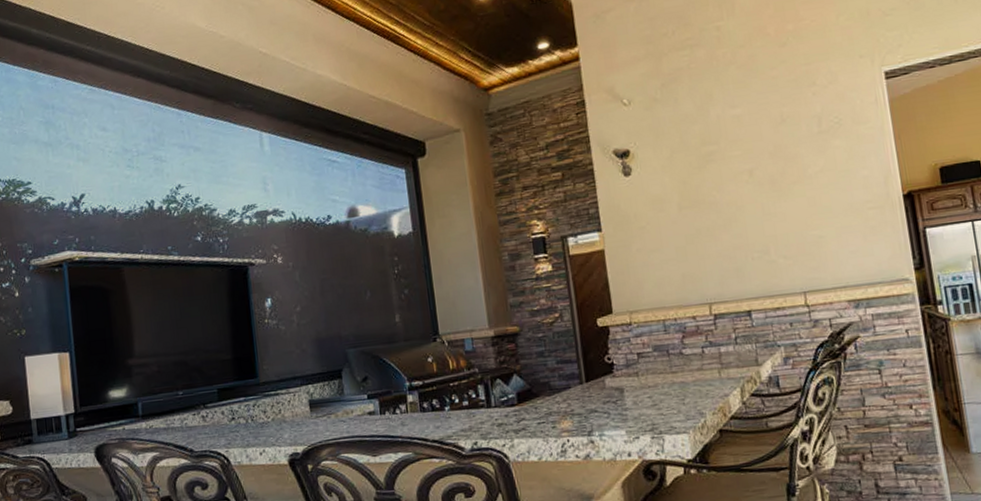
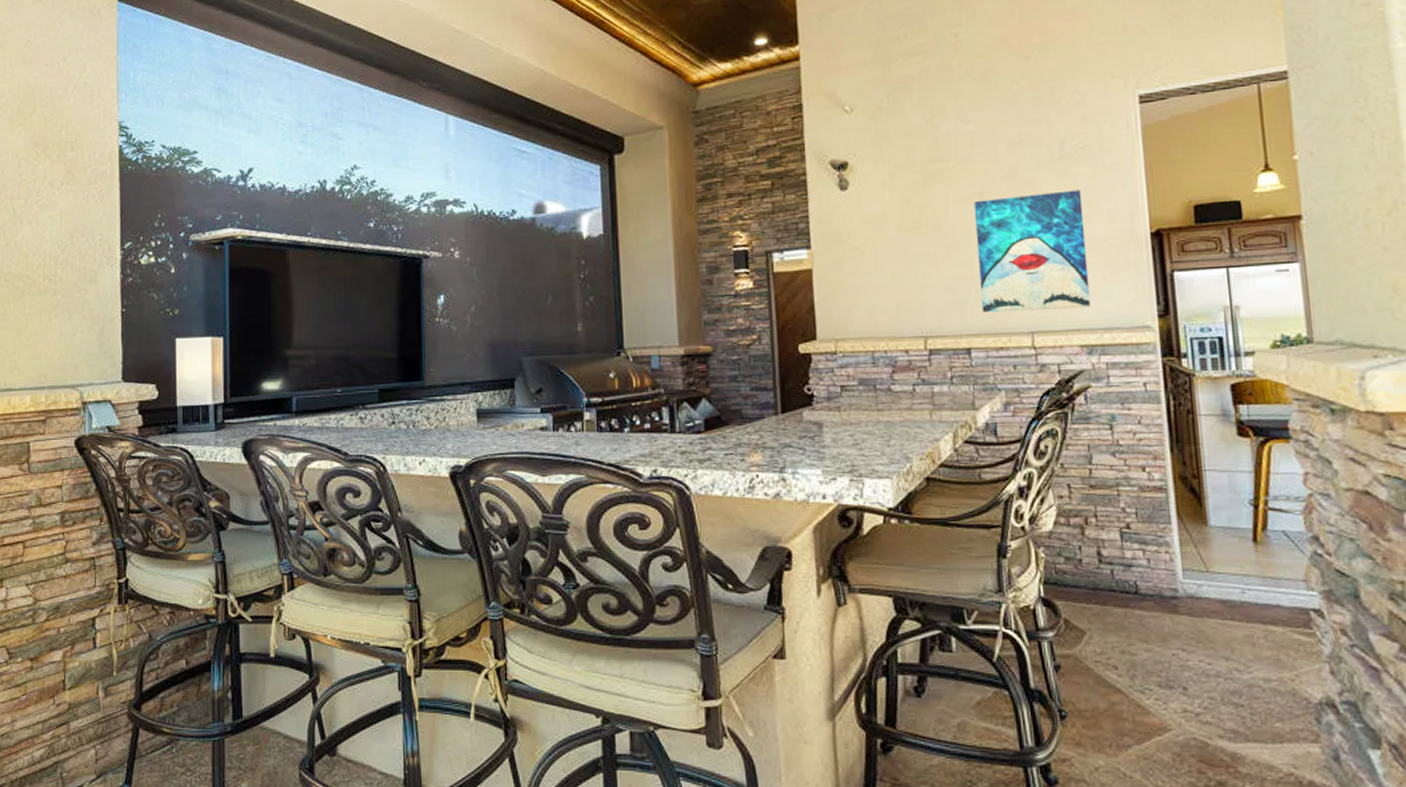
wall art: none [744,161,855,278] -> present [973,190,1091,313]

